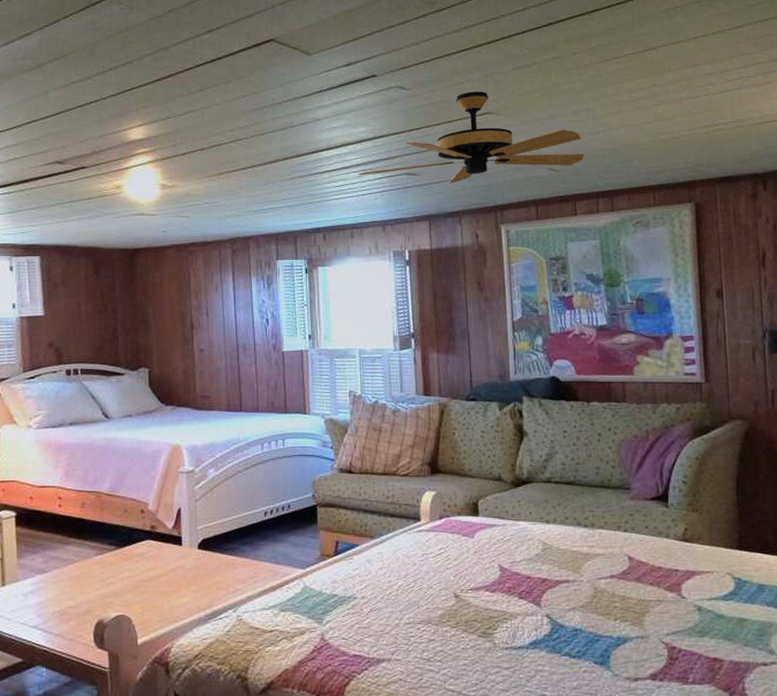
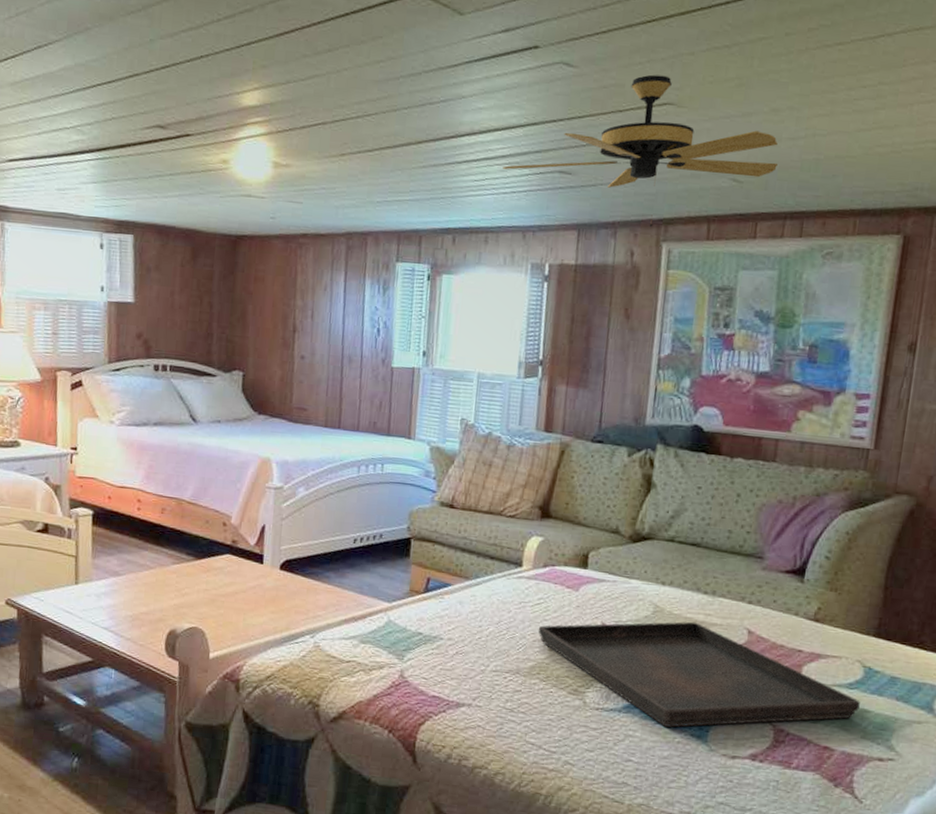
serving tray: none [442,554,737,658] -> present [538,621,860,728]

